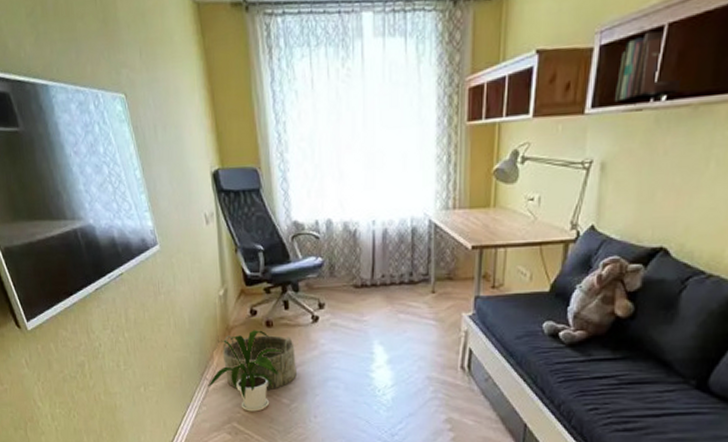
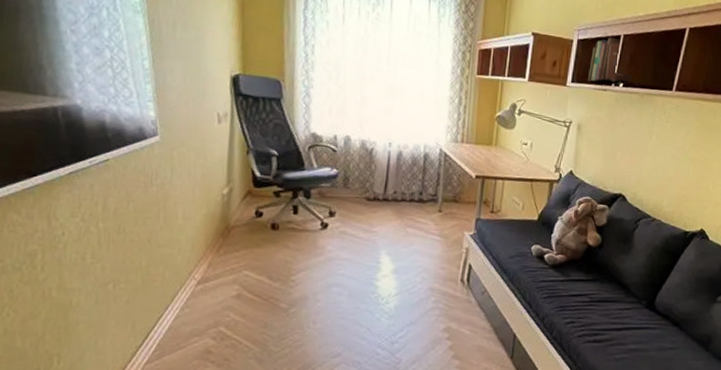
house plant: present [207,330,283,412] -> none [195,231,287,316]
basket: present [222,335,297,391] -> none [217,235,300,294]

